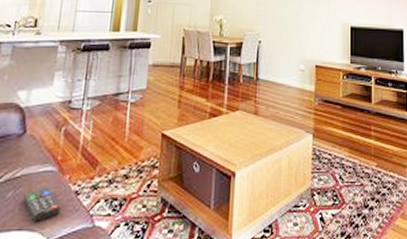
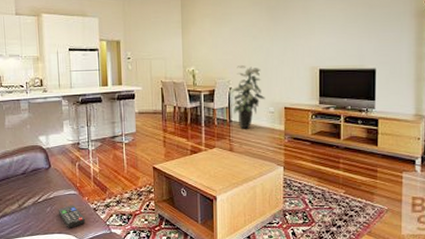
indoor plant: none [259,18,296,89] -> present [231,66,265,129]

